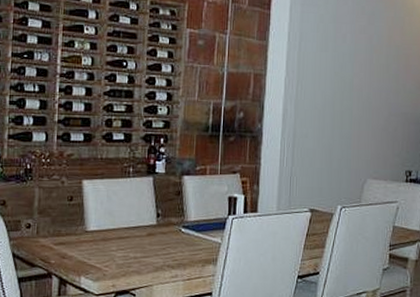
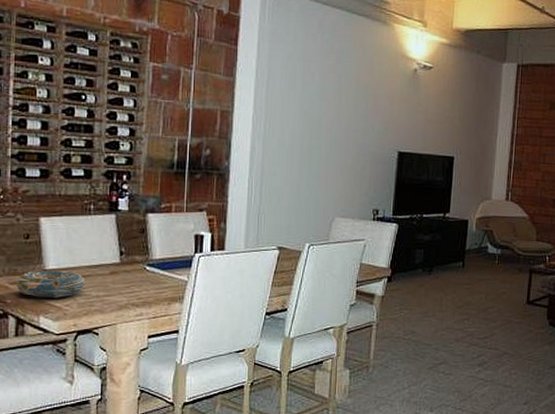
decorative bowl: none [59,231,123,260] -> present [15,270,85,299]

